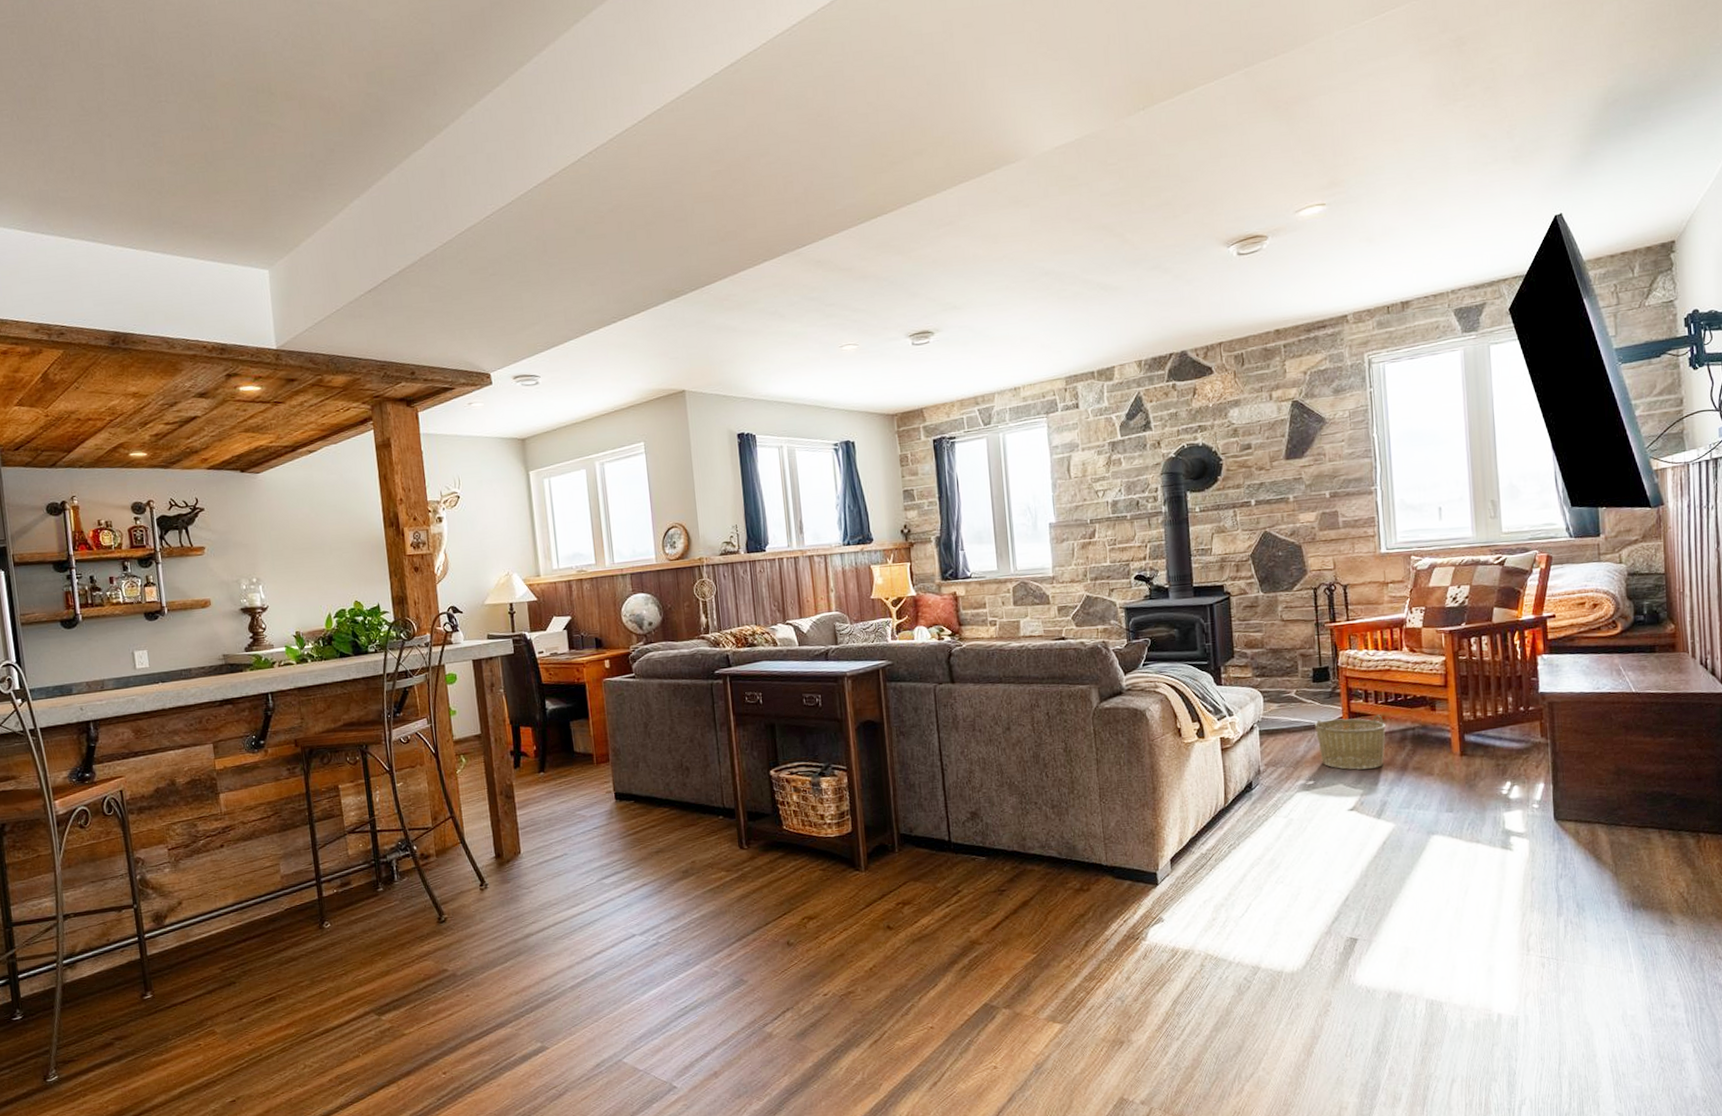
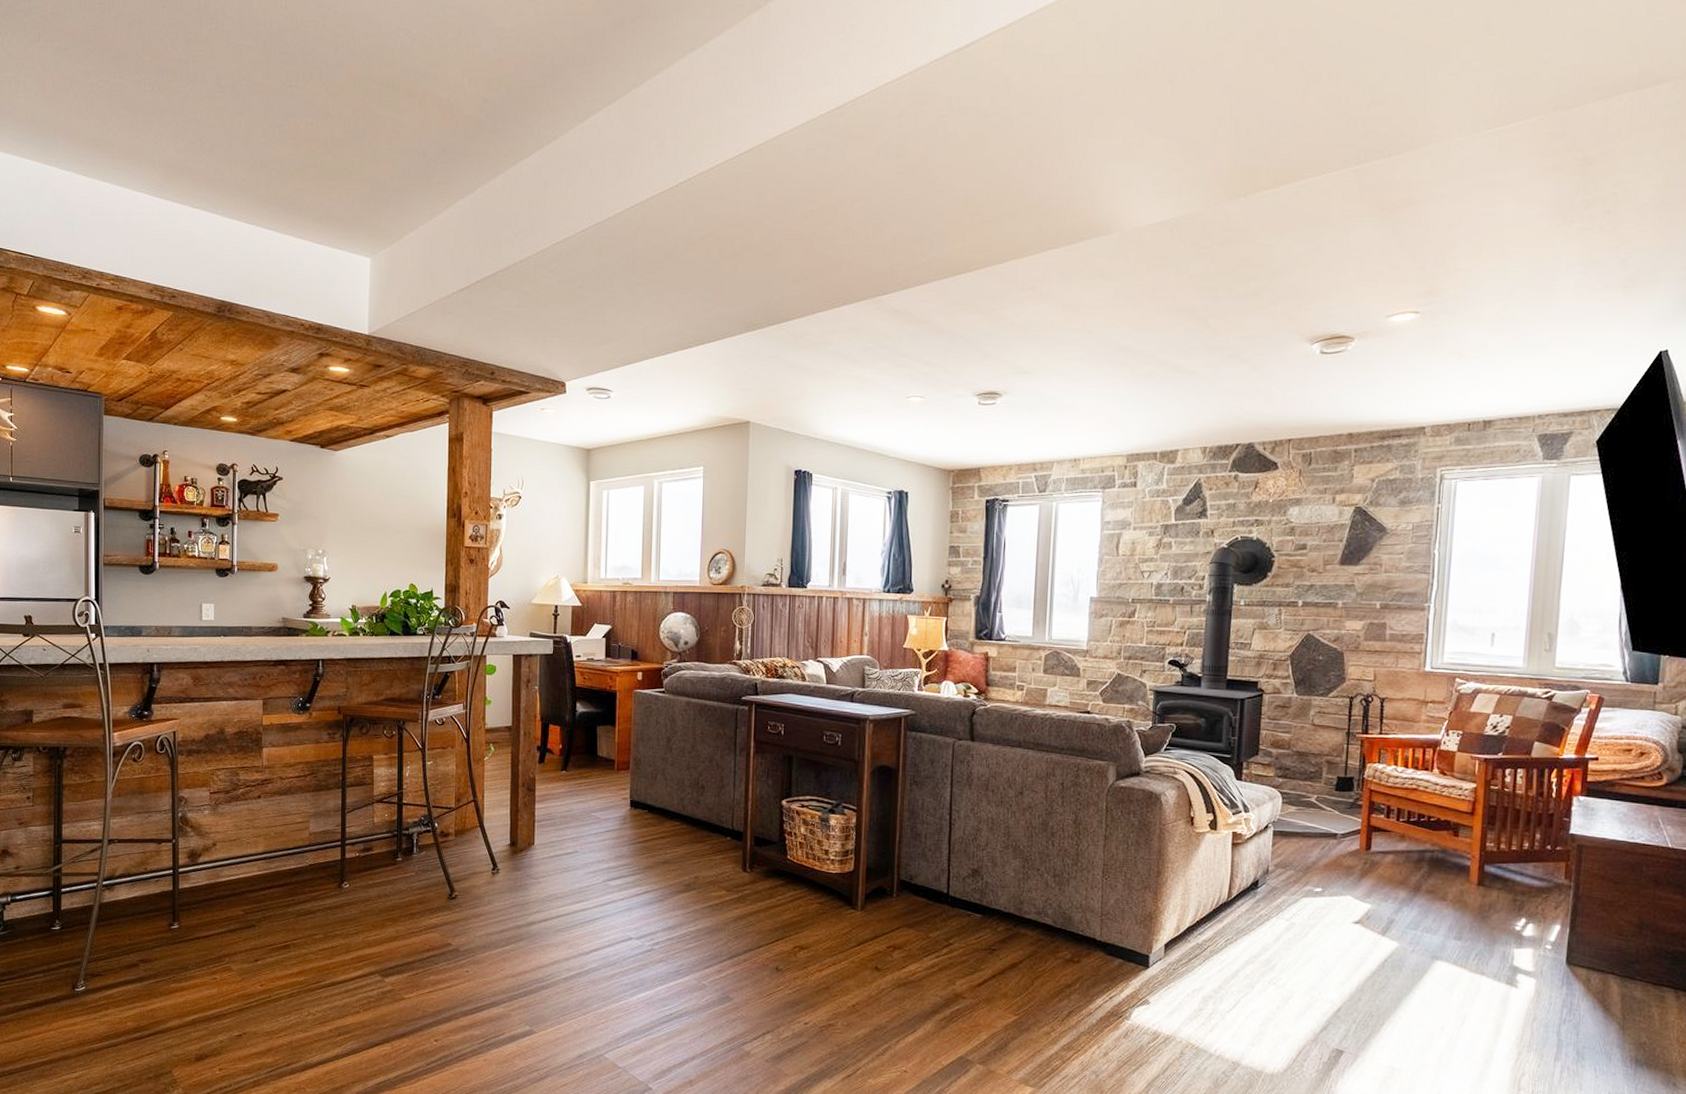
basket: present [1314,715,1386,770] -> none [1330,829,1404,886]

